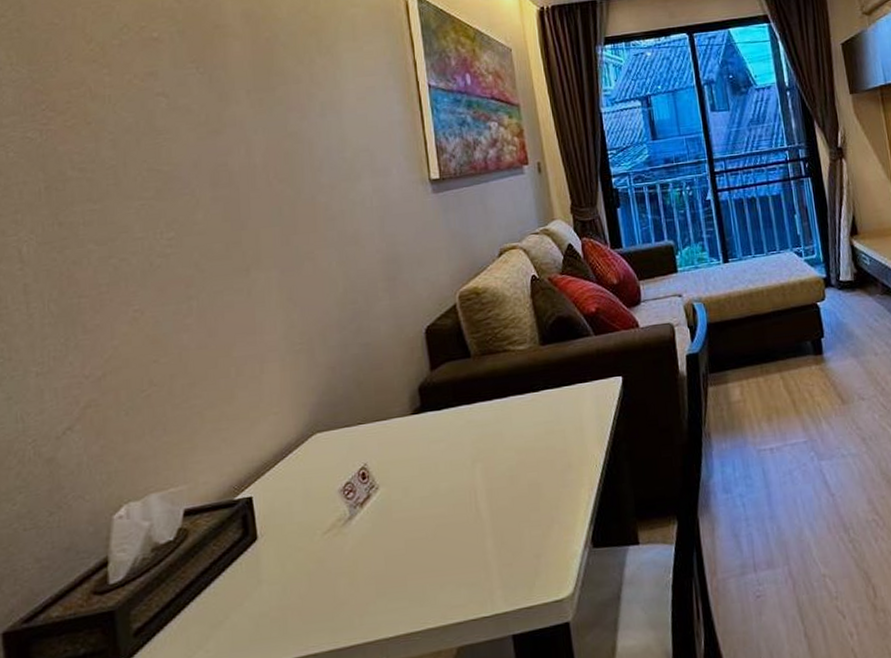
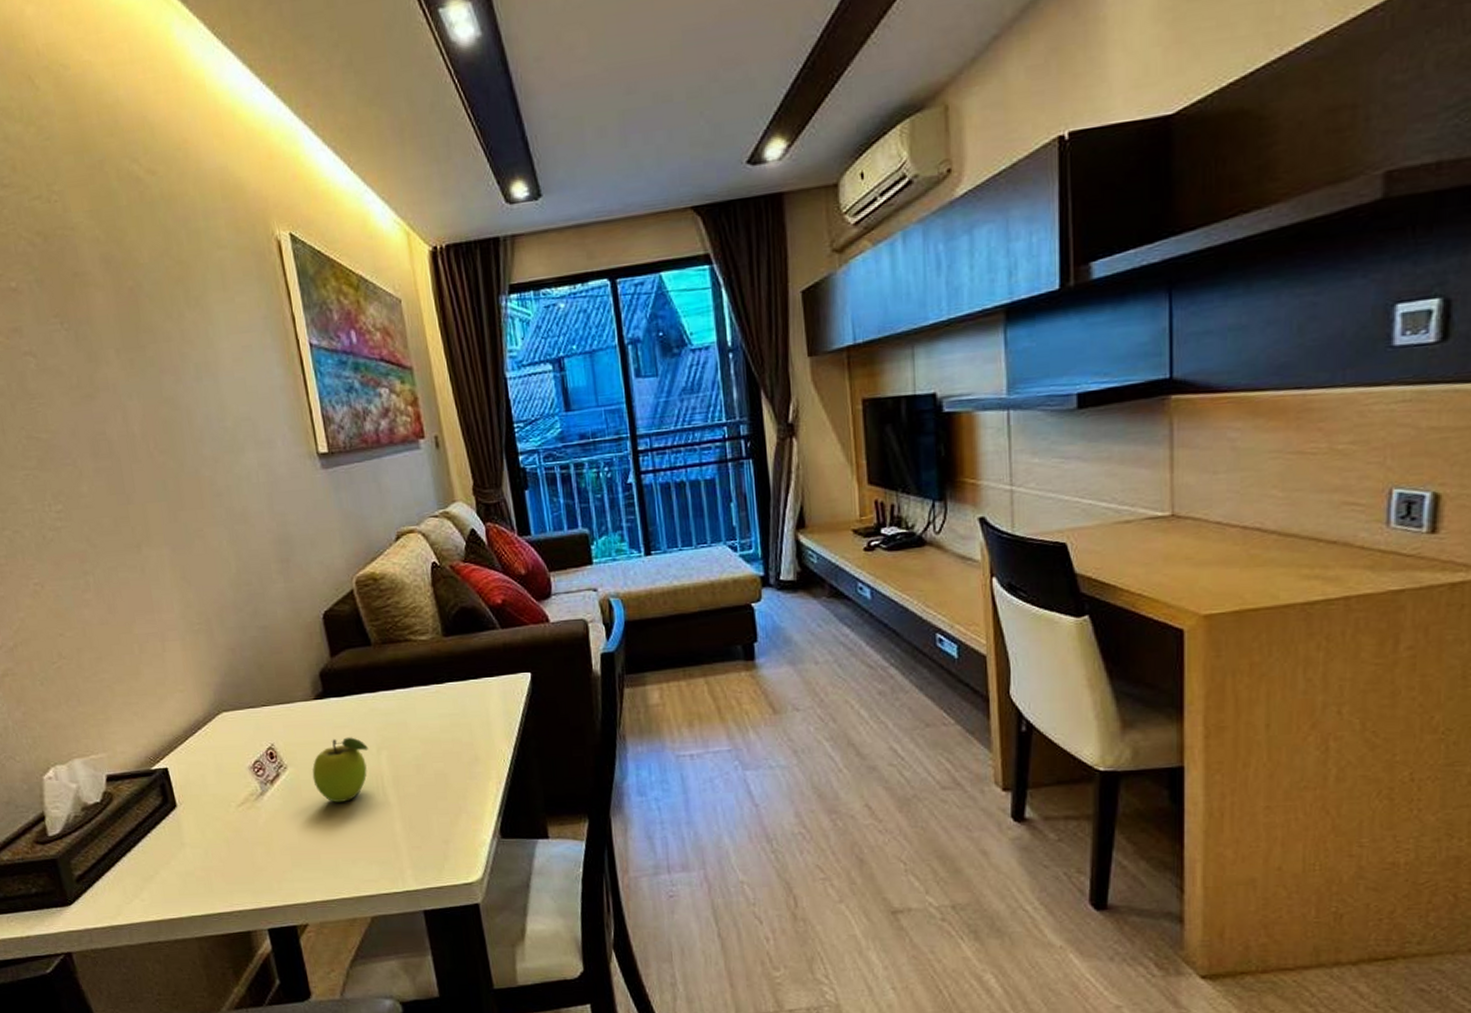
fruit: none [404,451,463,522] -> present [312,737,368,802]

